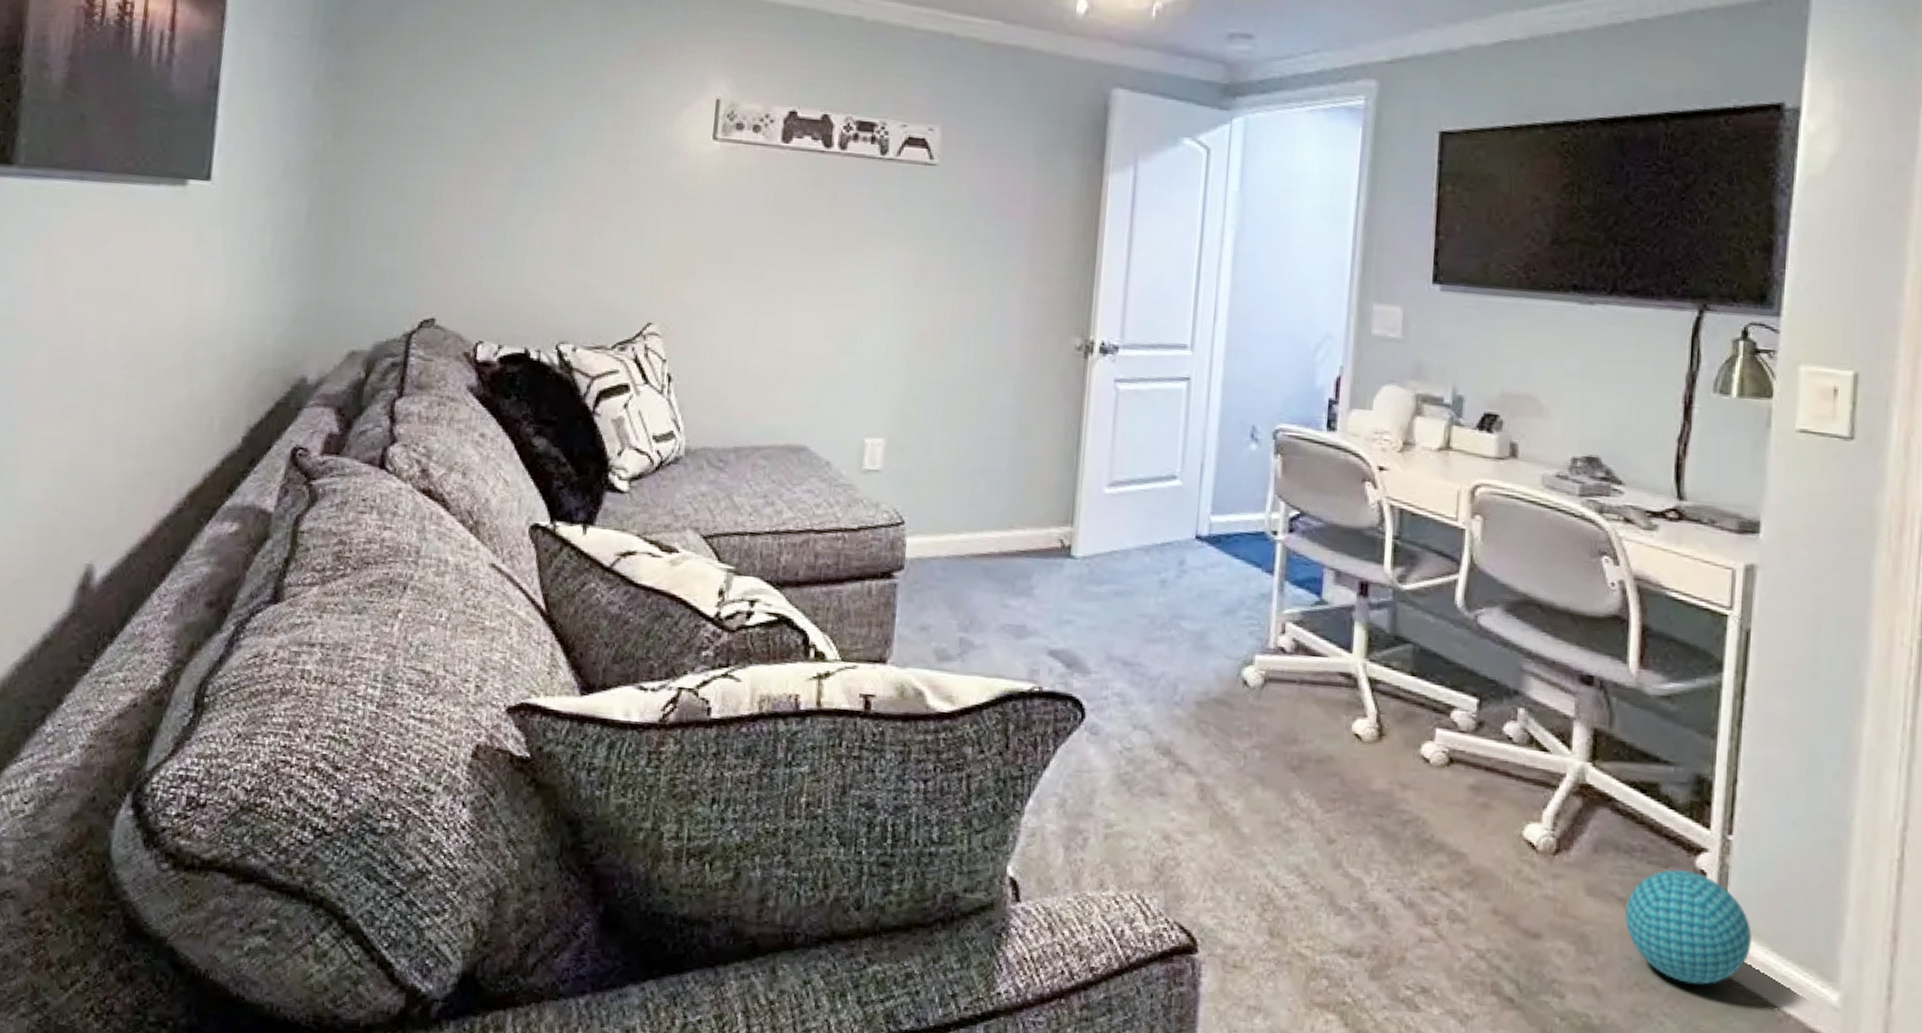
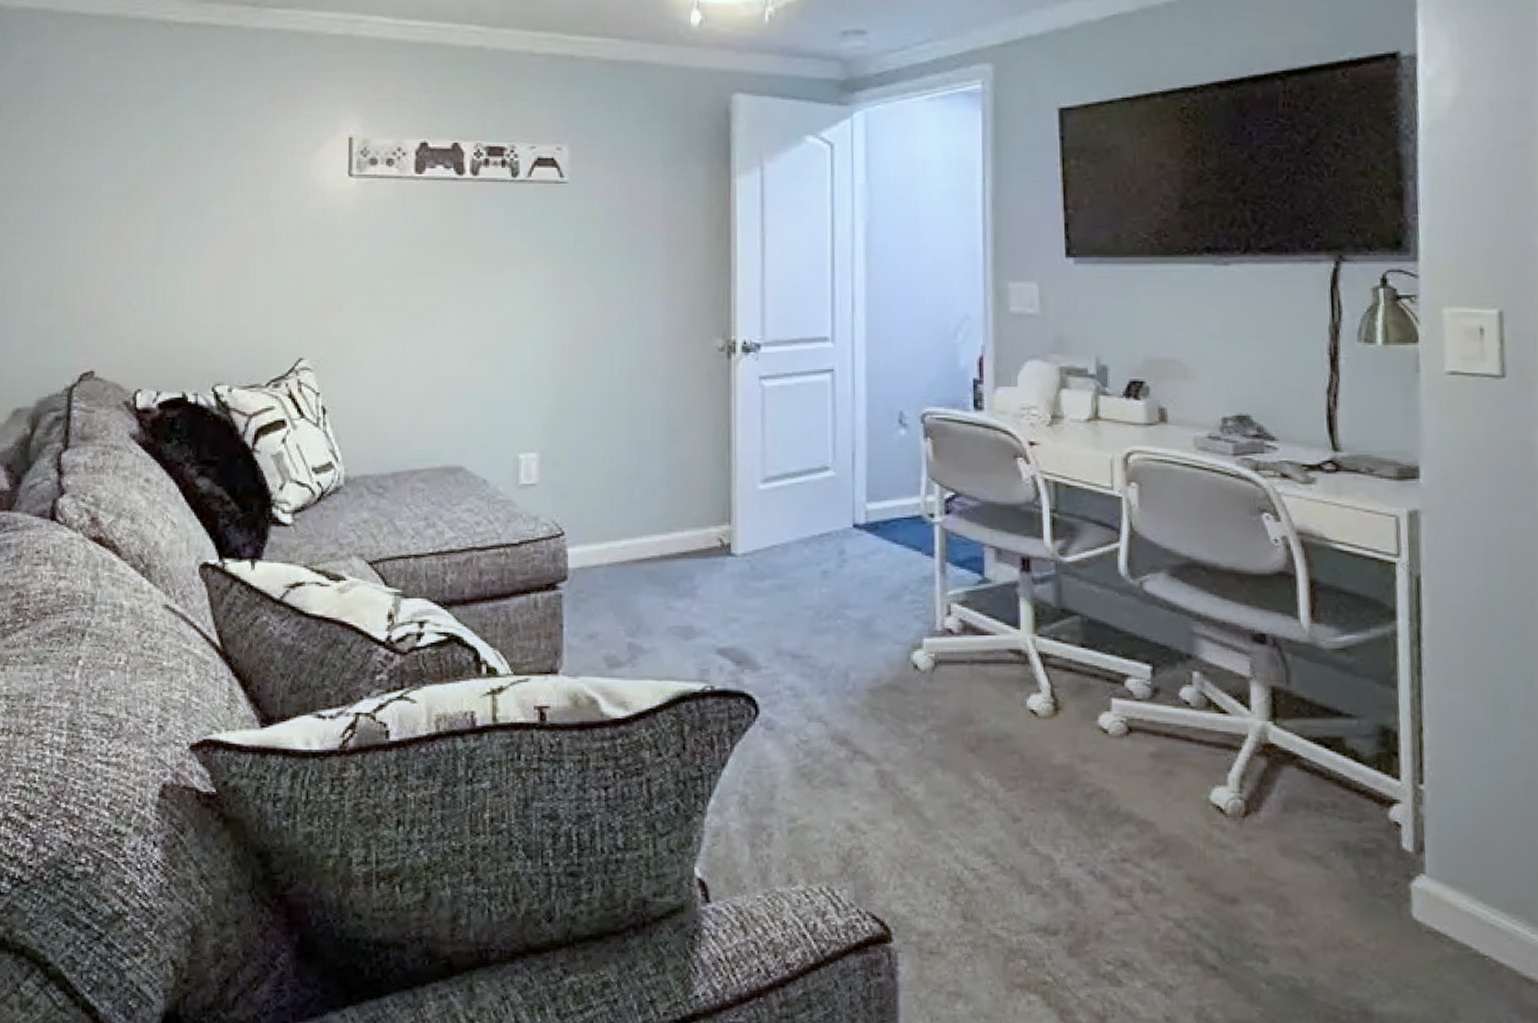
decorative ball: present [1624,869,1753,985] -> none [1321,824,1456,939]

